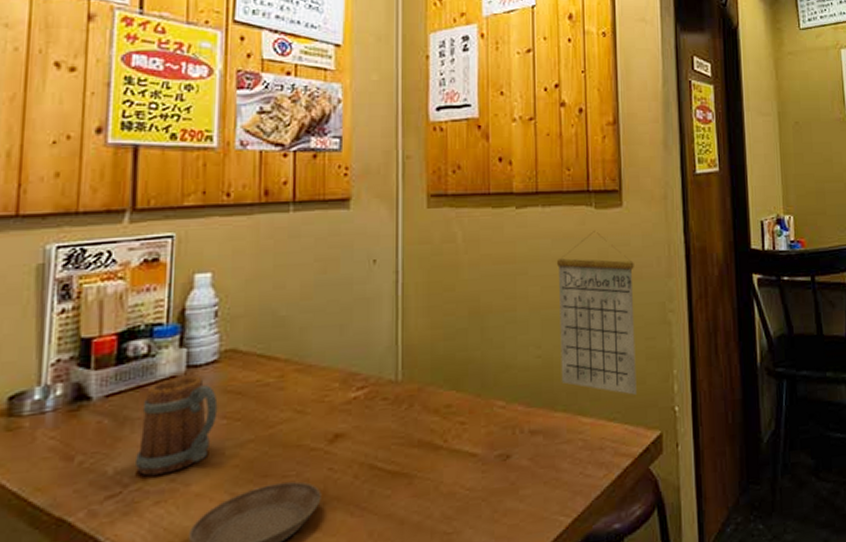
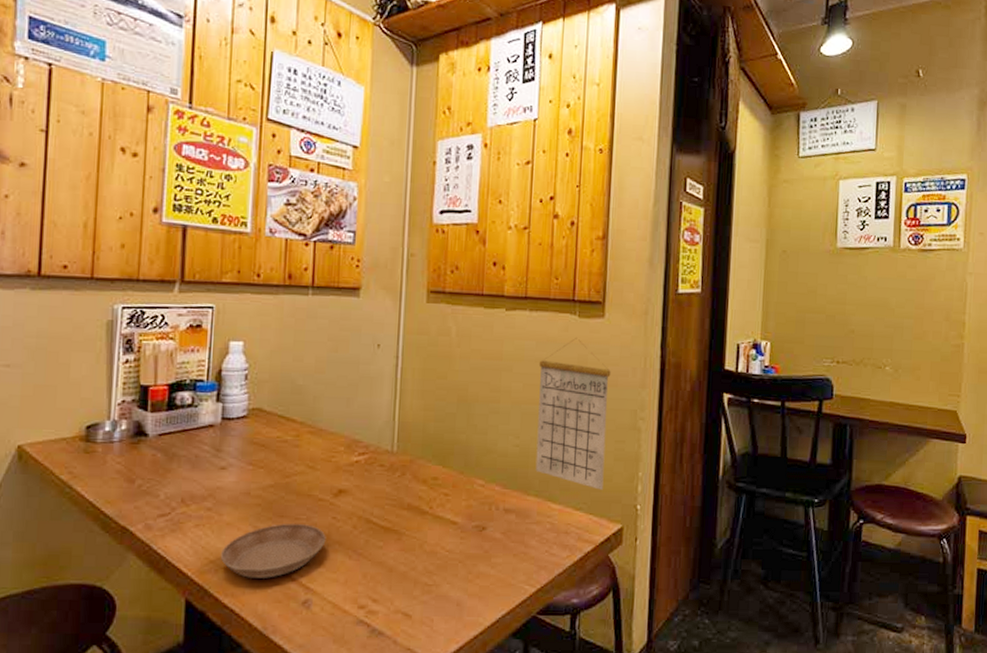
beer mug: present [134,376,218,476] -> none [180,426,246,504]

